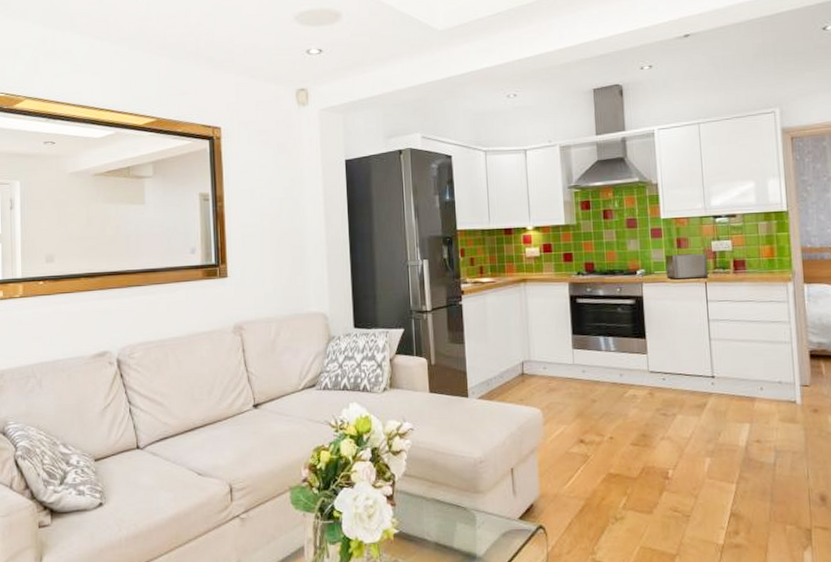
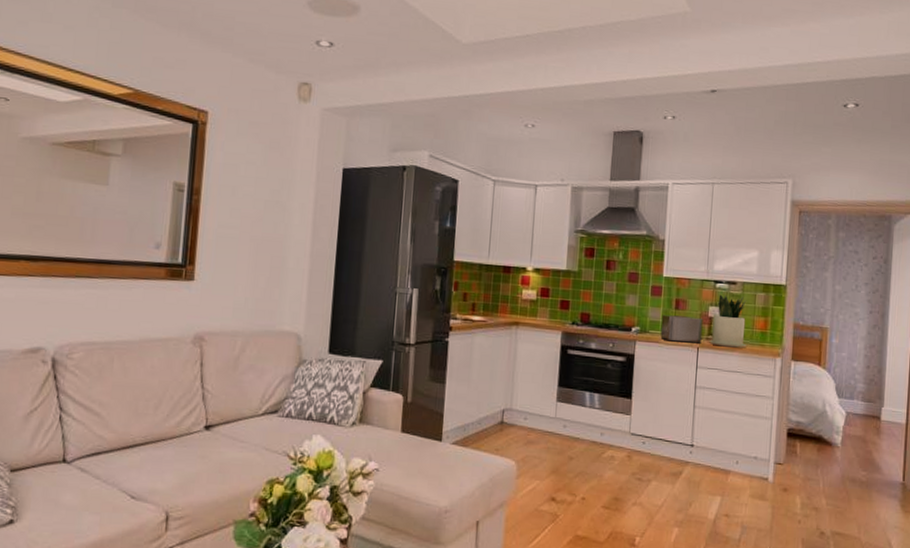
planter: none [715,227,755,279] -> present [708,294,747,348]

